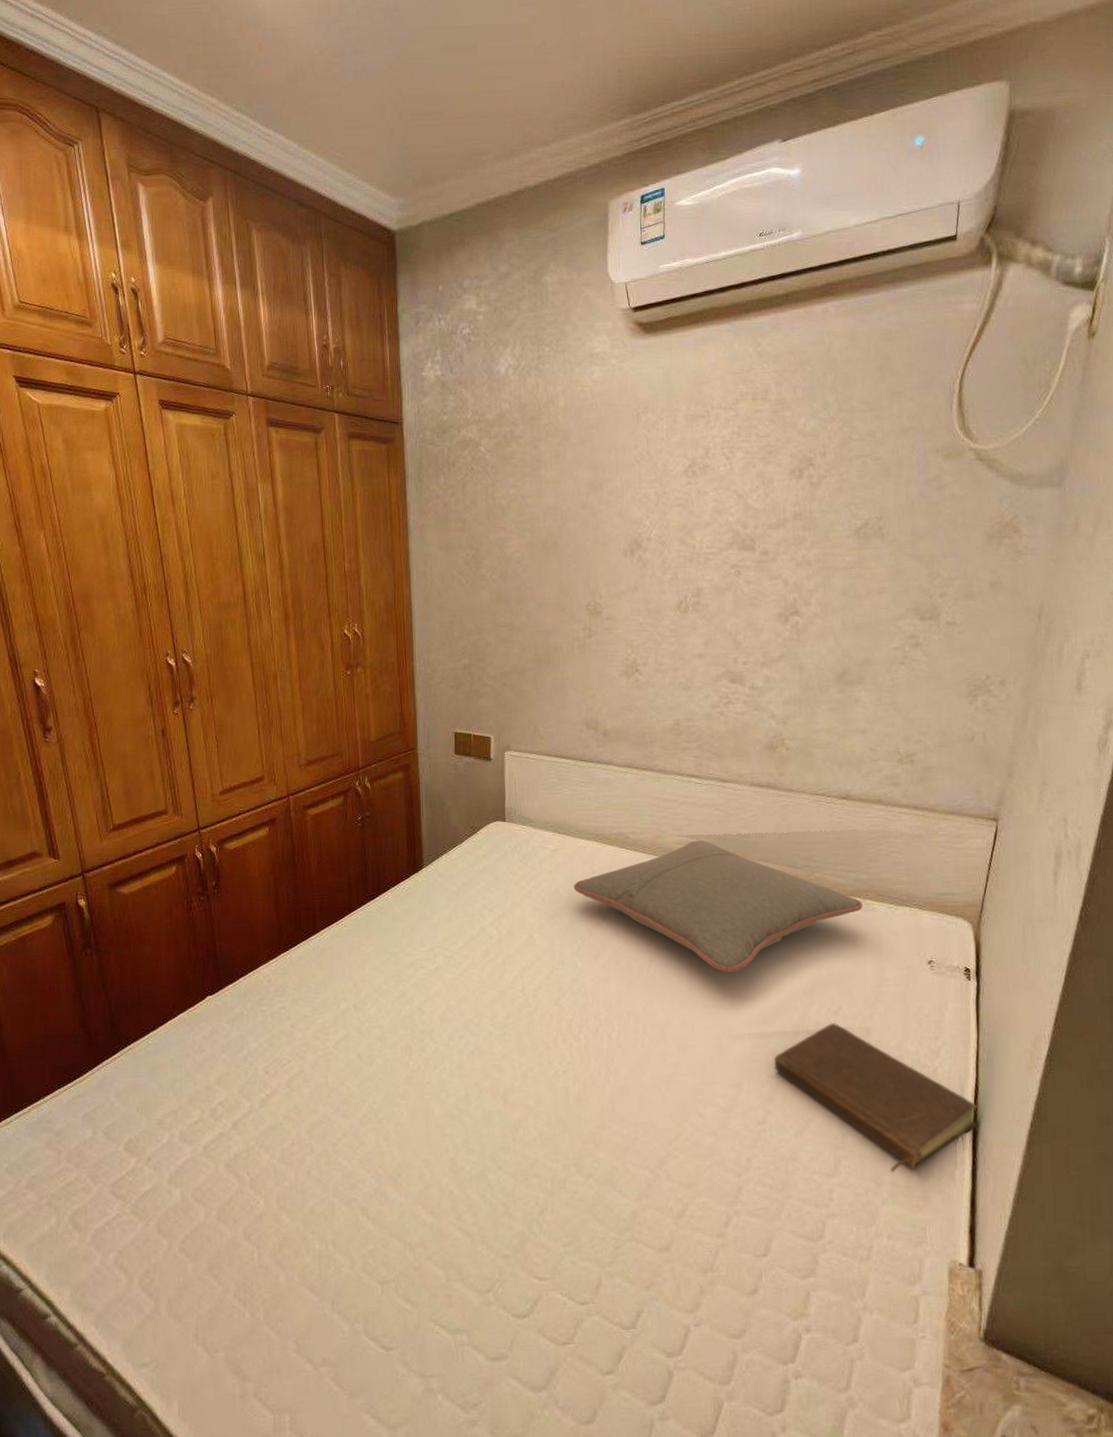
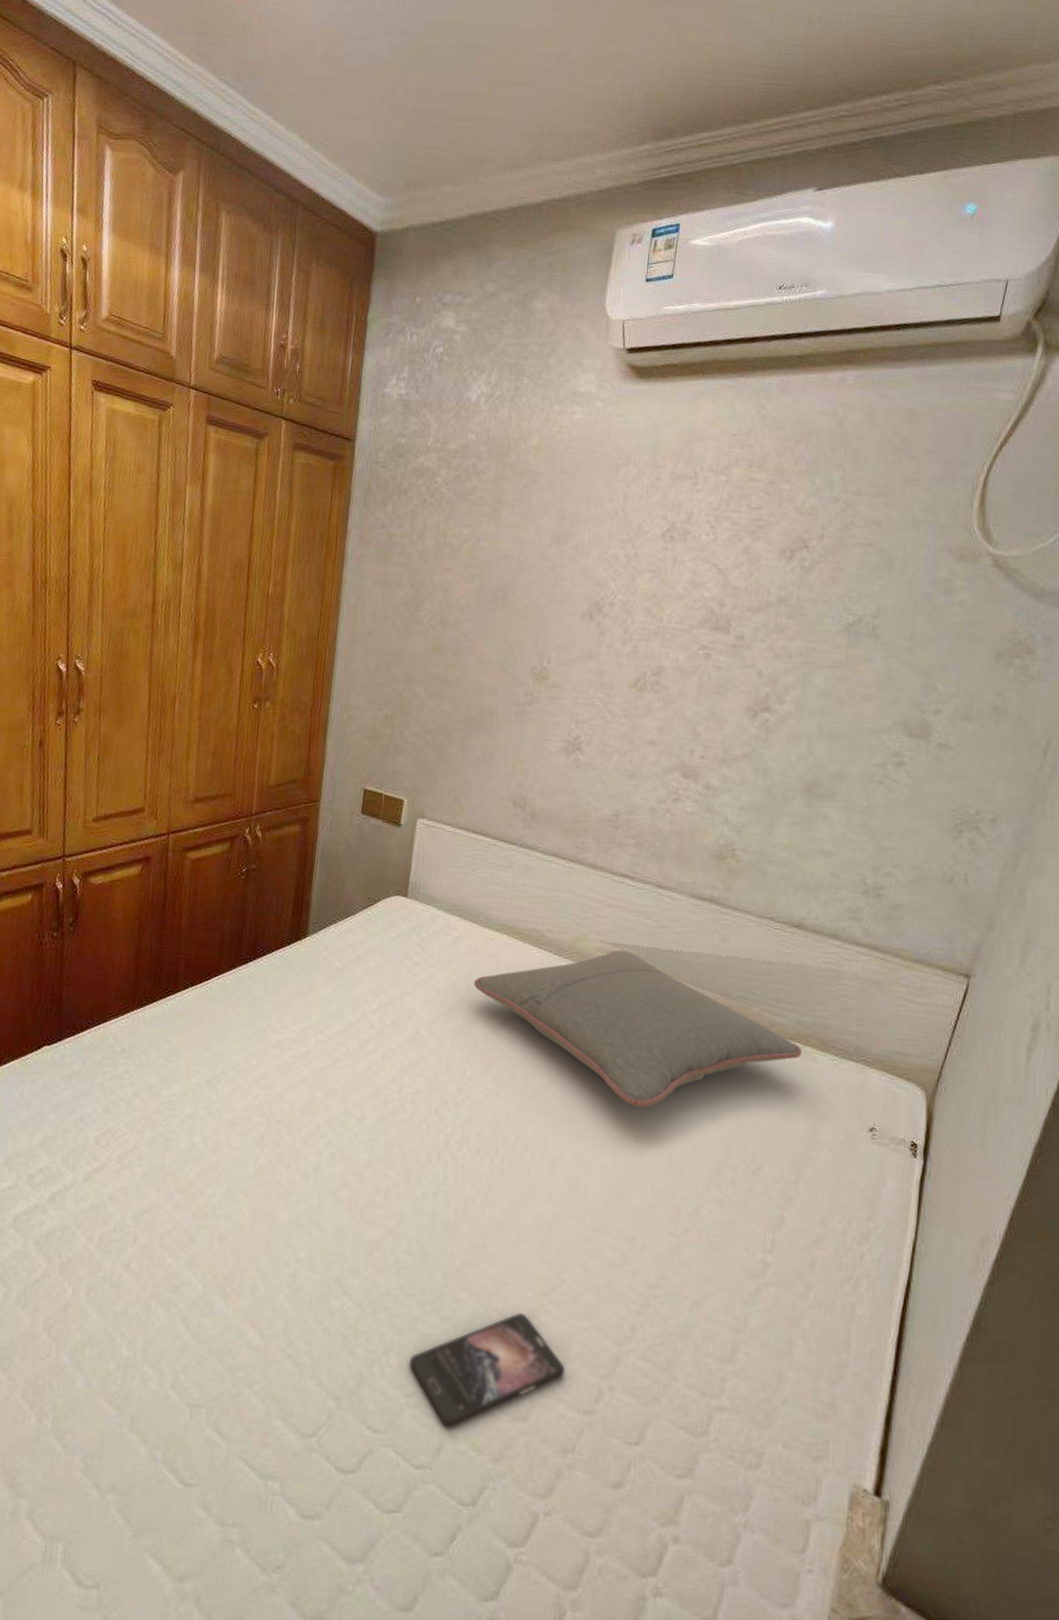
smartphone: none [562,1161,697,1267] -> present [408,1312,566,1428]
book: present [774,1022,977,1173] -> none [676,1182,907,1369]

